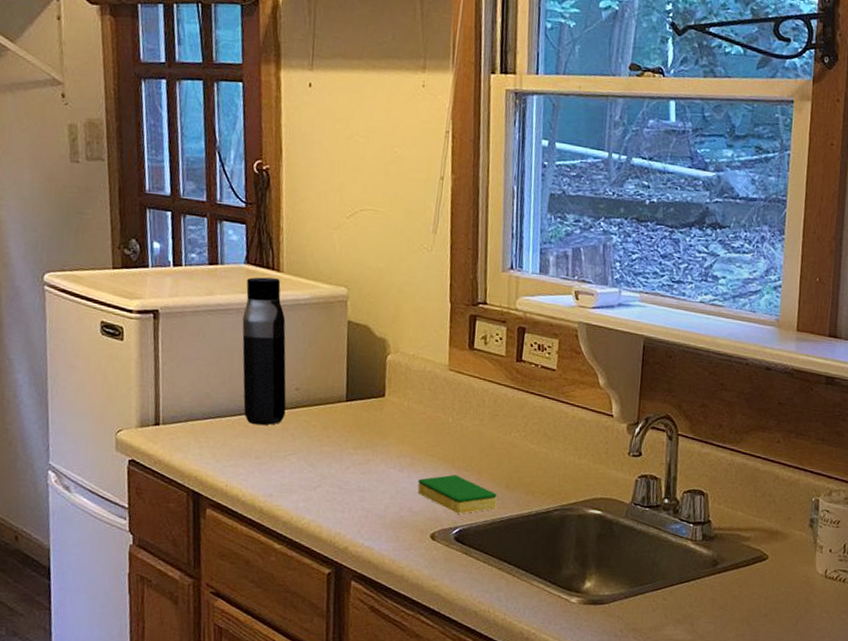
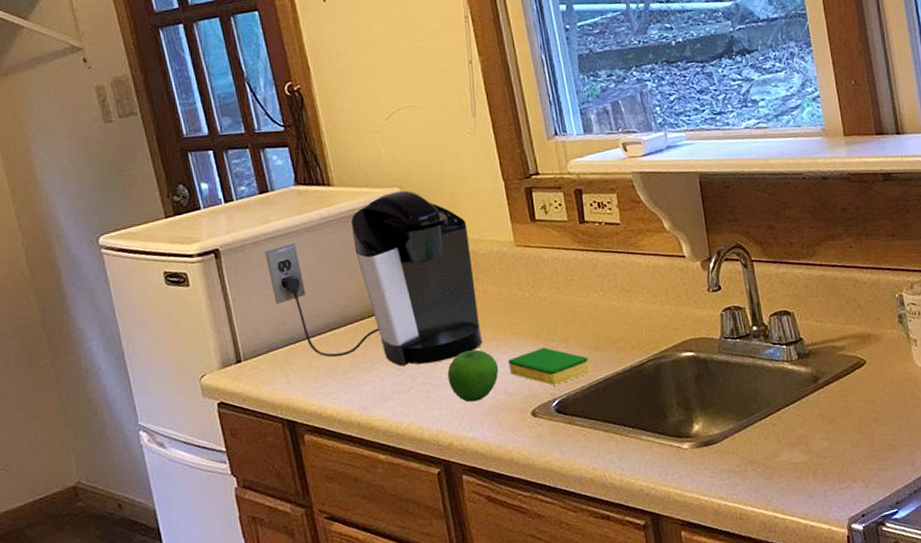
coffee maker: none [202,291,406,467] -> present [264,190,483,366]
water bottle: present [242,277,287,426] -> none [299,193,364,341]
apple: none [356,462,408,513] -> present [447,349,499,402]

